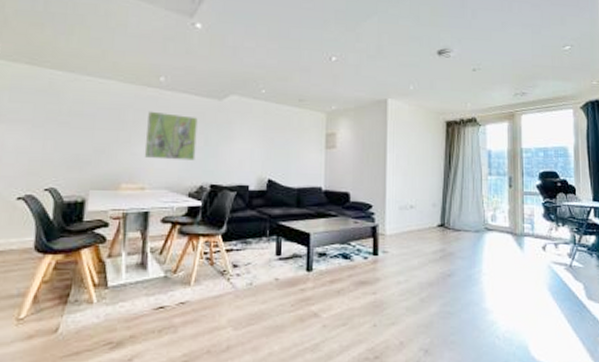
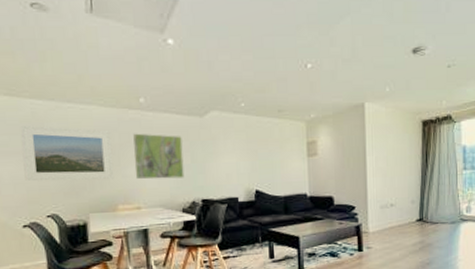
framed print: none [29,95,126,157] -> present [20,126,114,182]

